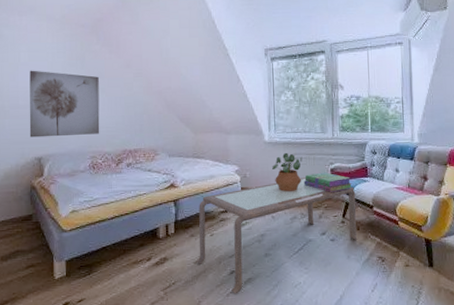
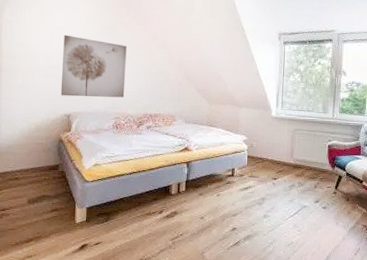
coffee table: present [196,178,358,294] -> none [202,151,349,248]
potted plant: present [272,152,303,192] -> none [277,127,304,162]
stack of books: present [303,172,352,192] -> none [303,148,346,166]

